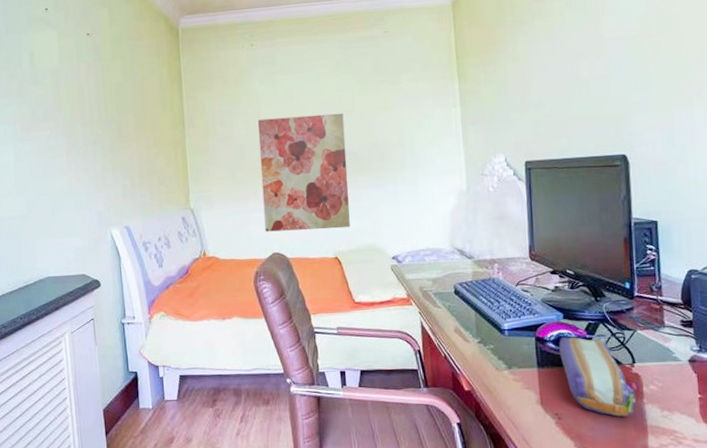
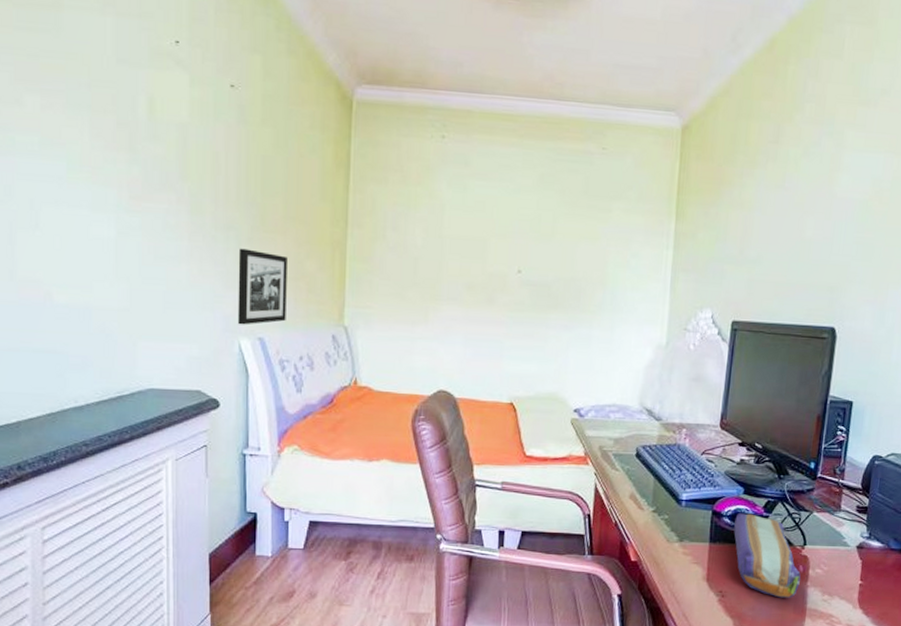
picture frame: none [104,157,145,218] -> present [237,248,287,325]
wall art: present [257,113,350,232] -> none [432,230,542,371]

